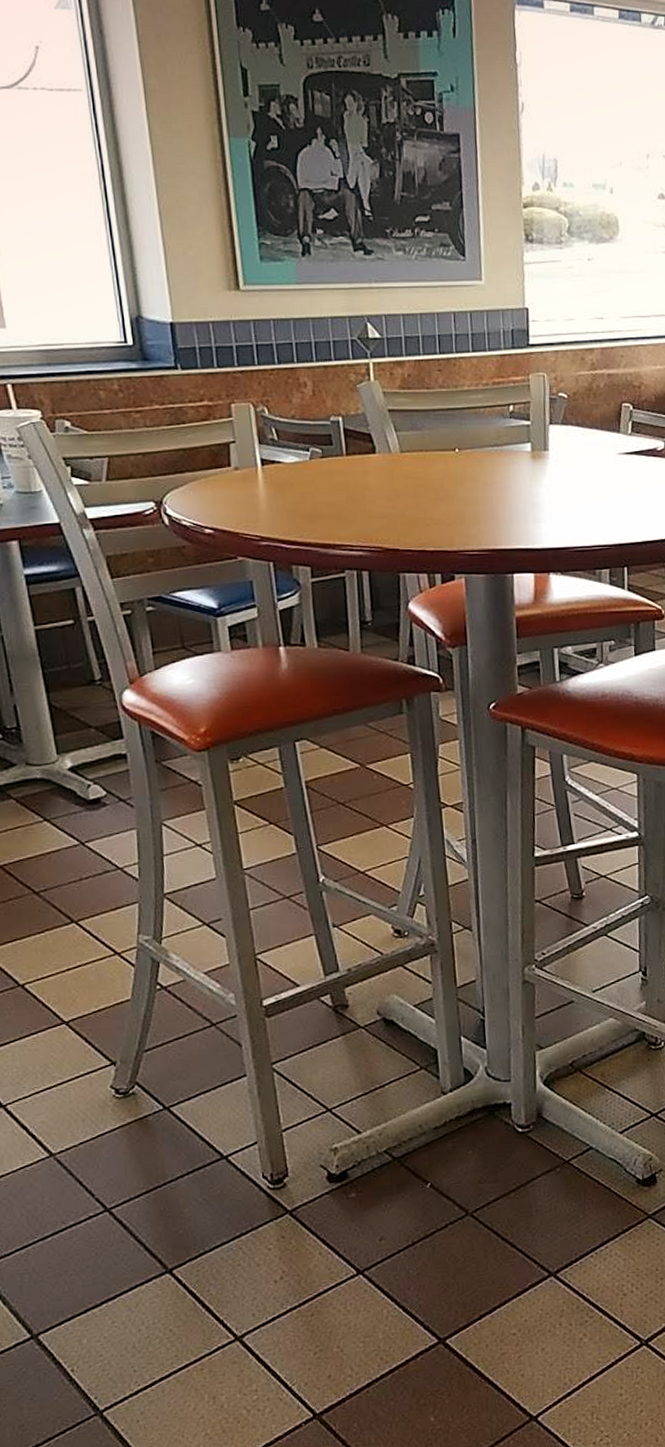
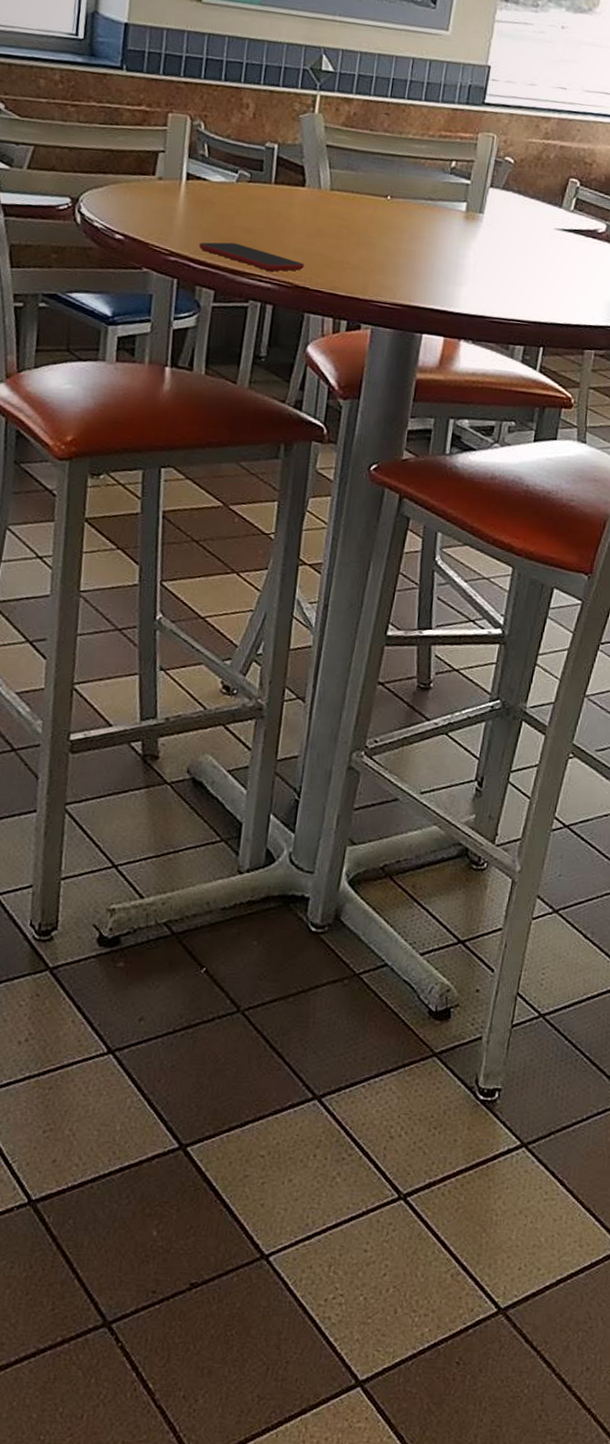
smartphone: none [286,518,390,539] -> present [198,242,305,272]

